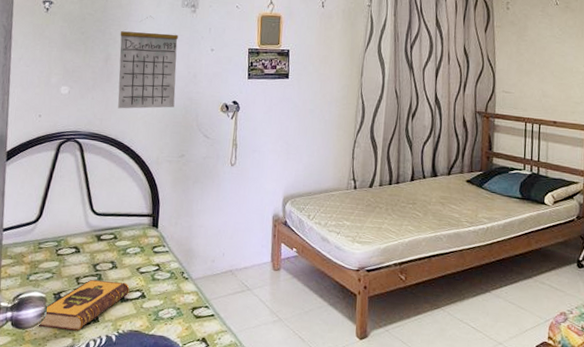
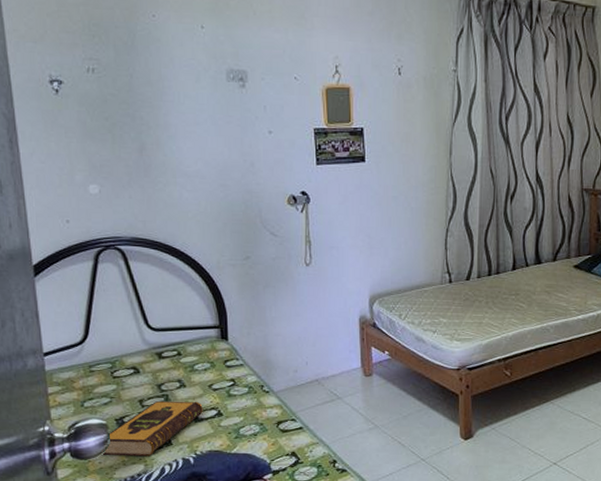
calendar: present [118,15,178,109] -> none [154,93,231,208]

